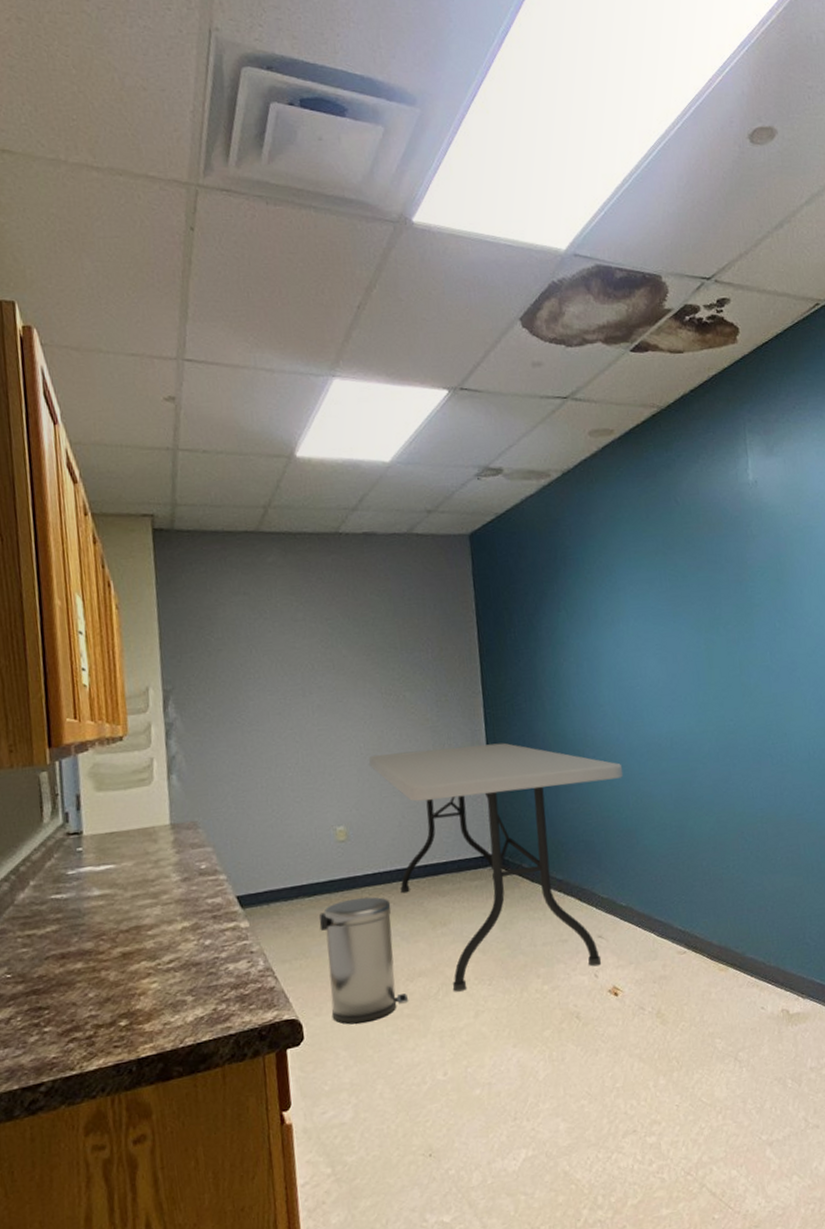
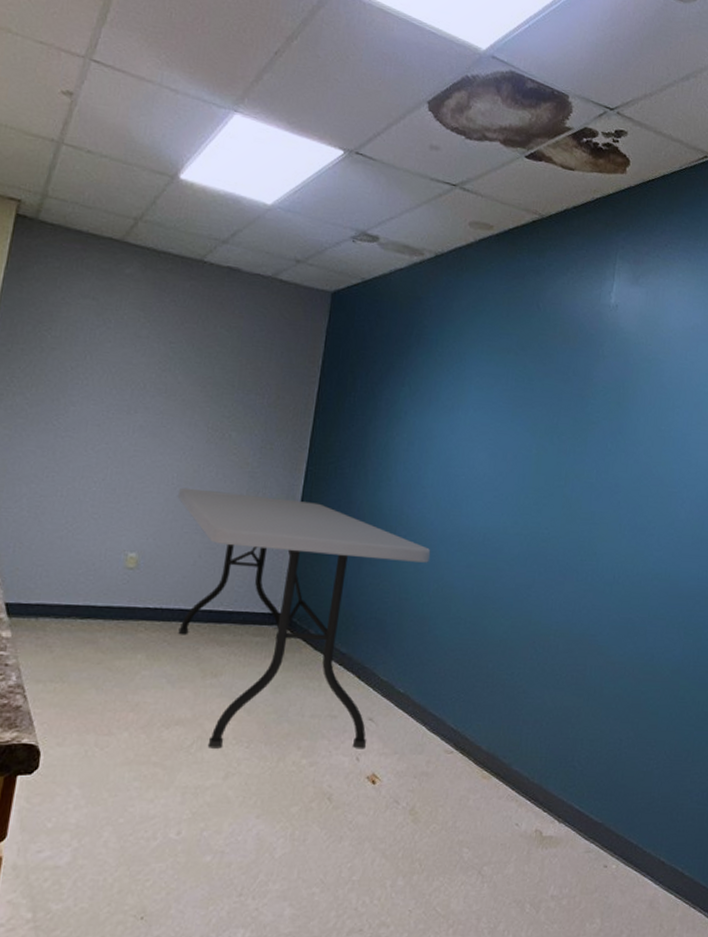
pedal bin: present [319,897,409,1025] -> none [74,630,165,762]

